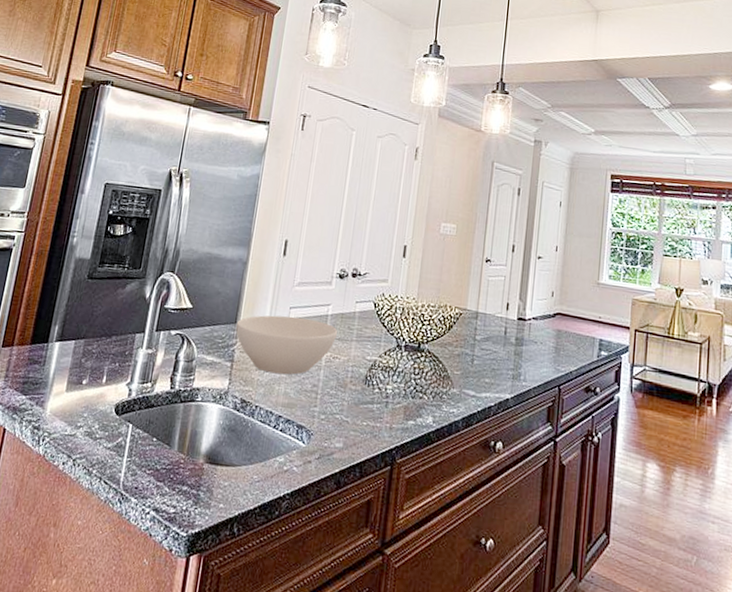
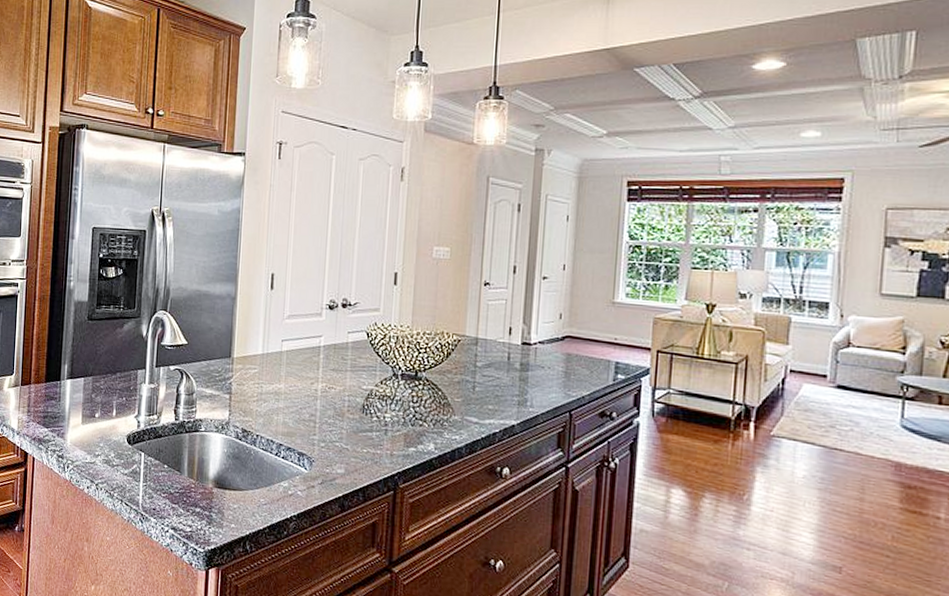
bowl: present [236,315,338,375] -> none [230,348,332,406]

